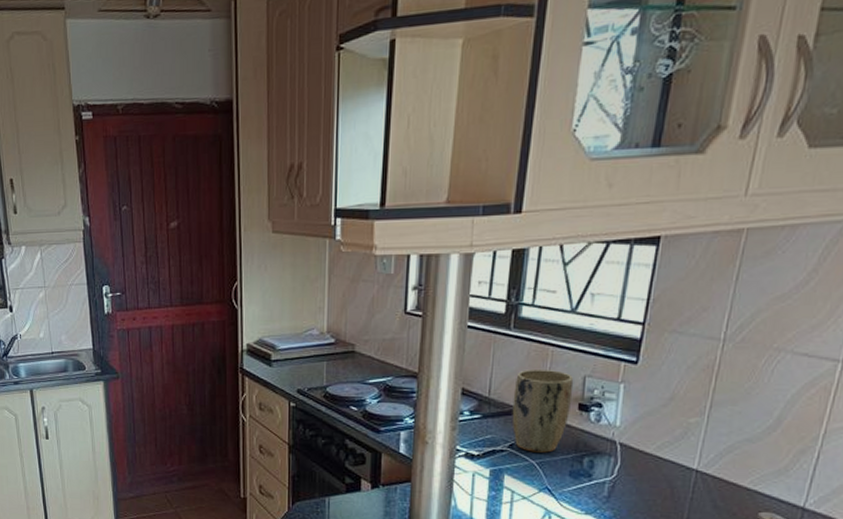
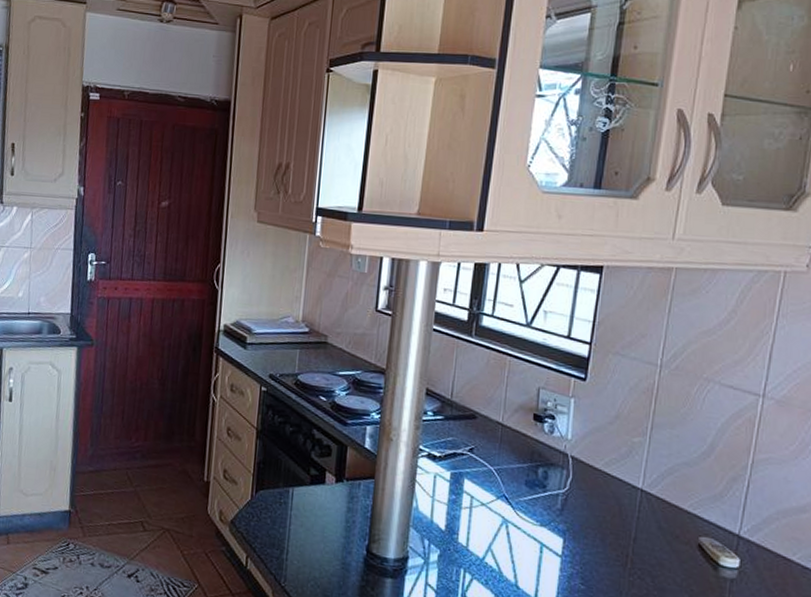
plant pot: present [512,370,574,453] -> none [472,376,529,460]

